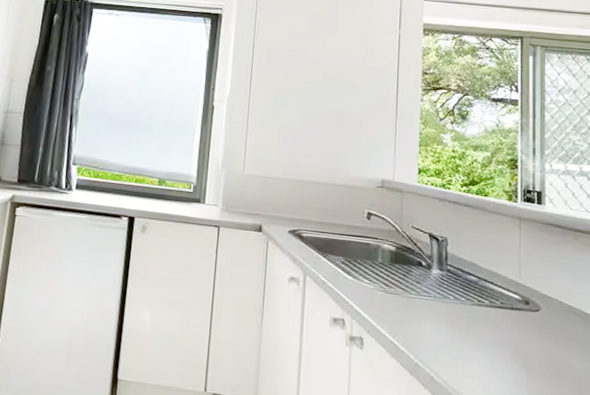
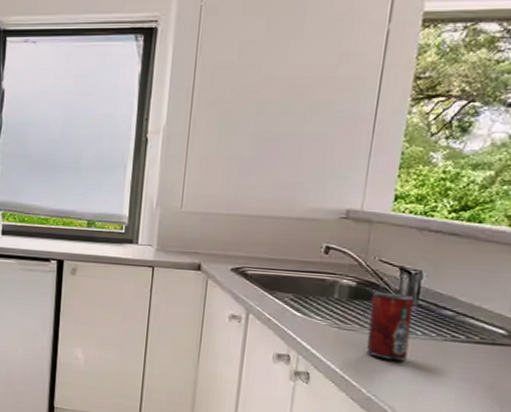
beverage can: none [409,256,445,325] -> present [366,291,414,361]

